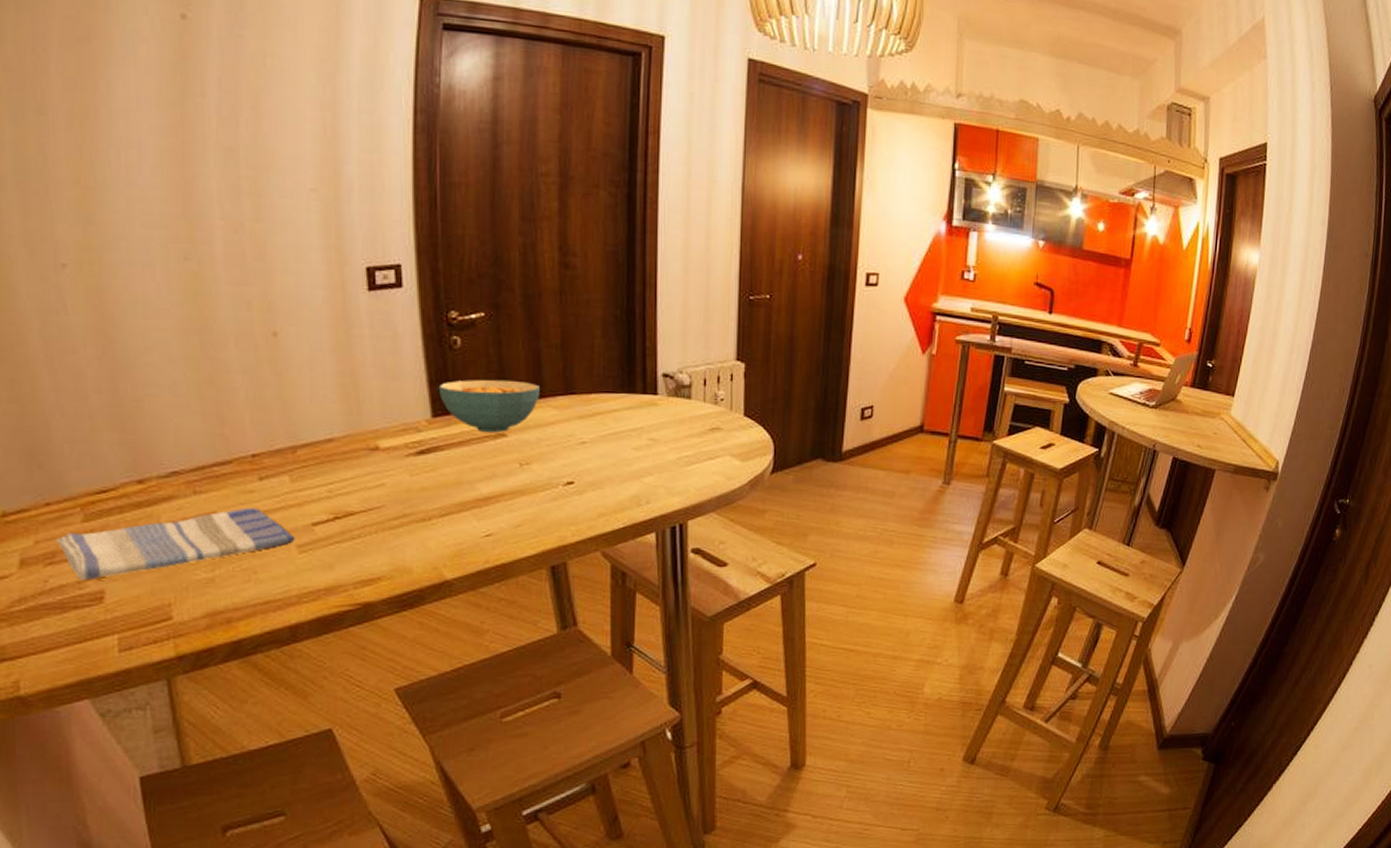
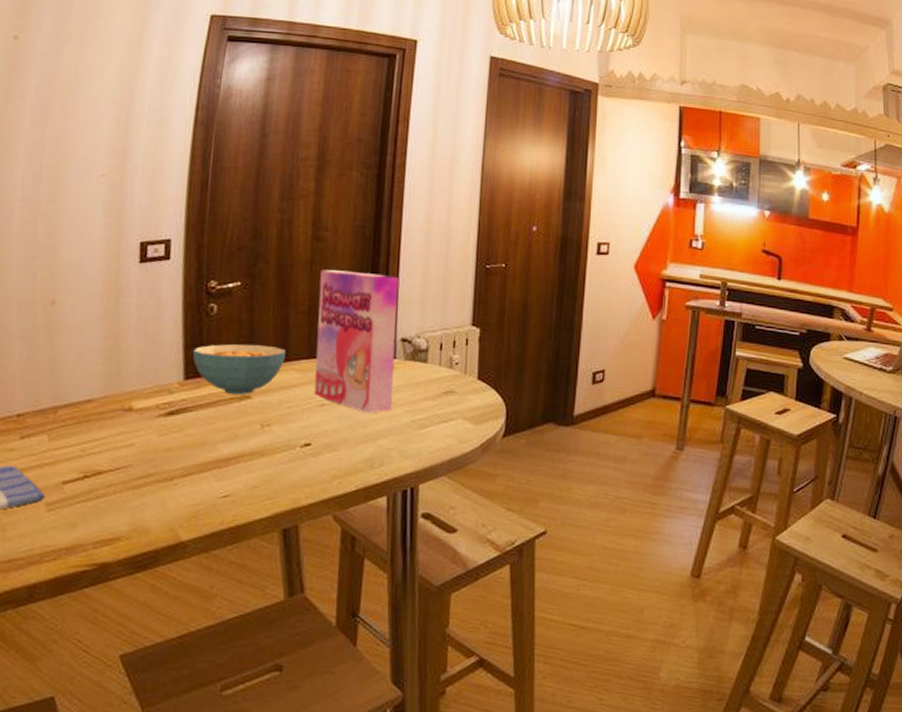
cereal box: none [571,300,658,451] -> present [314,270,400,414]

